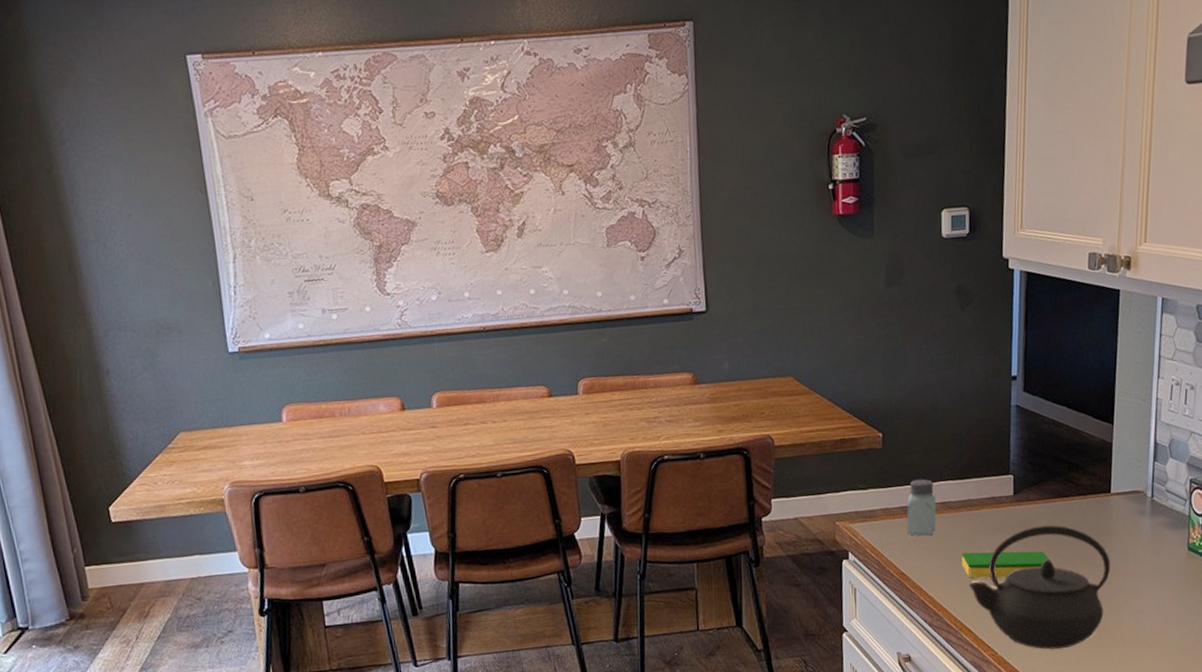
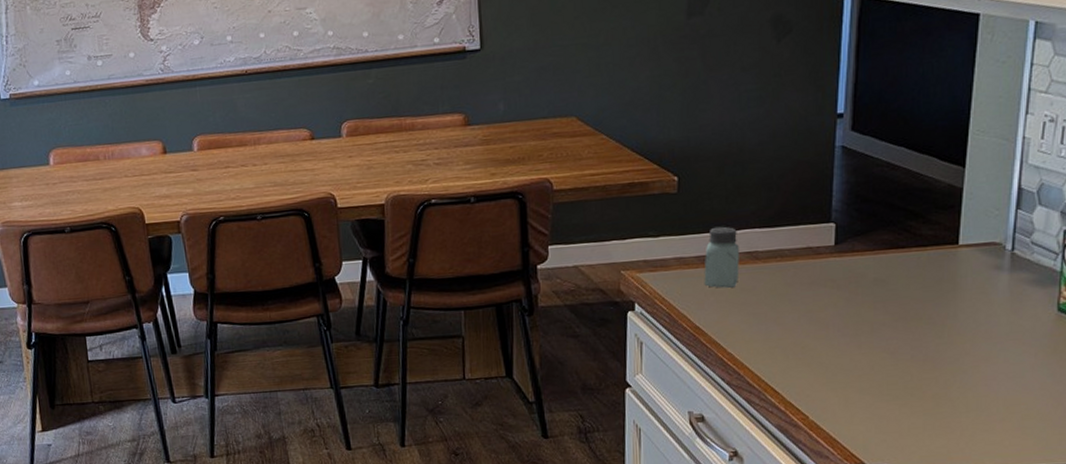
dish sponge: present [962,551,1050,578] -> none [769,306,878,336]
kettle: present [968,525,1111,650] -> none [776,279,955,417]

